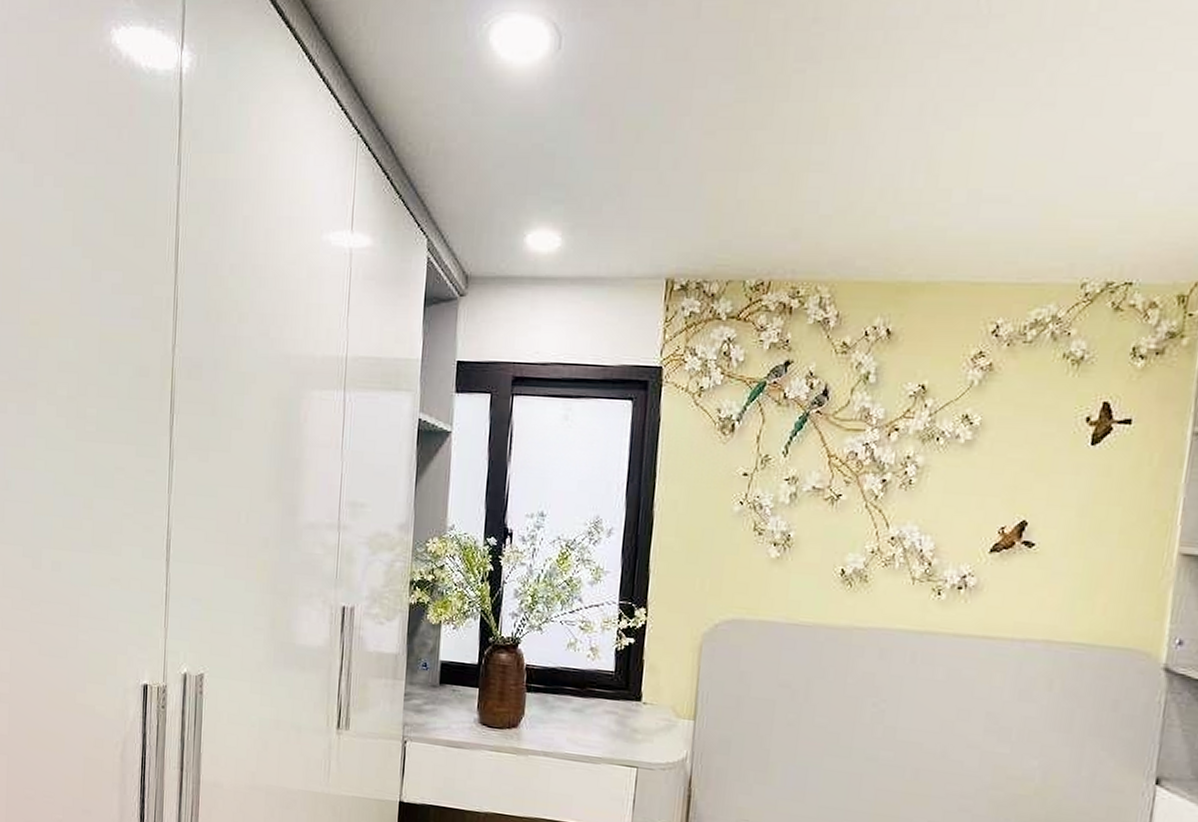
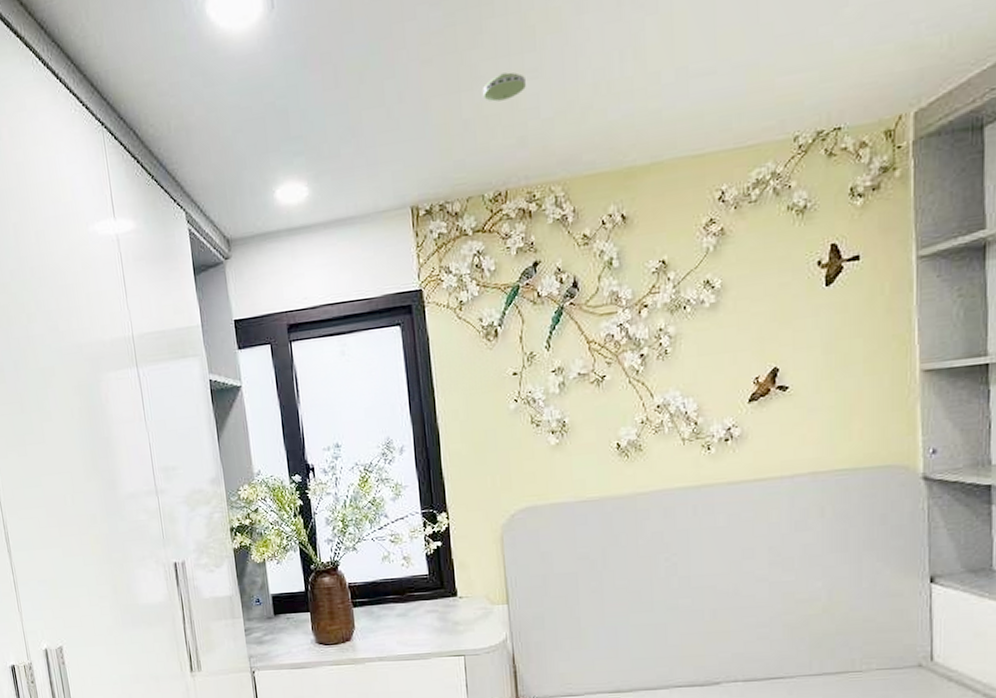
smoke detector: none [762,160,810,188] -> present [482,72,526,102]

